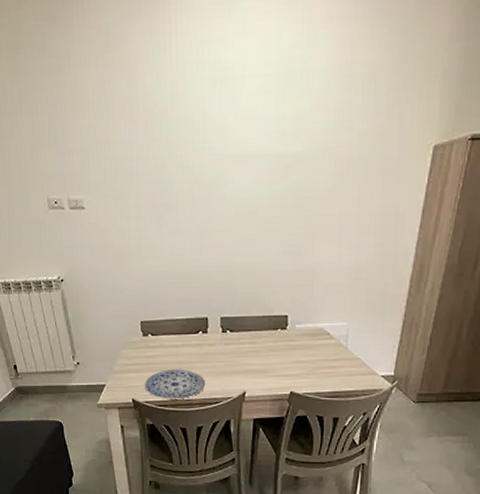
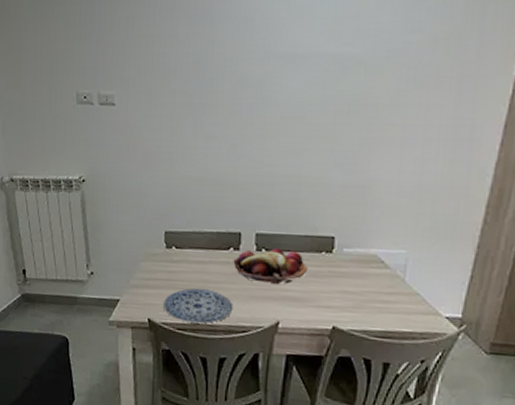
fruit basket: none [203,328,266,361] -> present [233,248,307,285]

